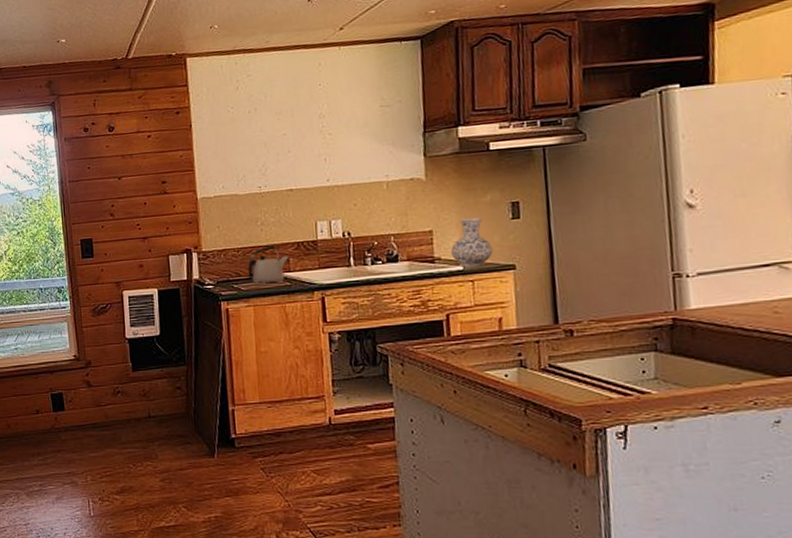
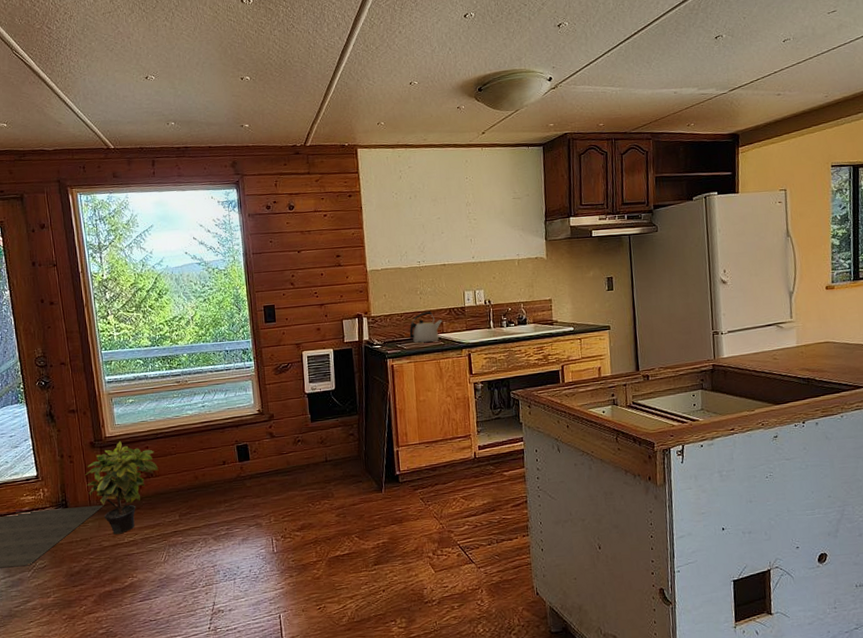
vase: present [450,217,493,269] -> none [564,289,594,329]

